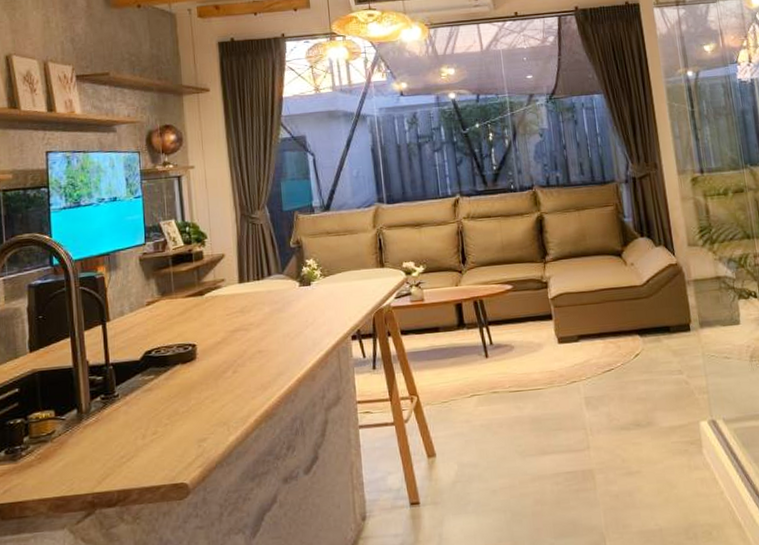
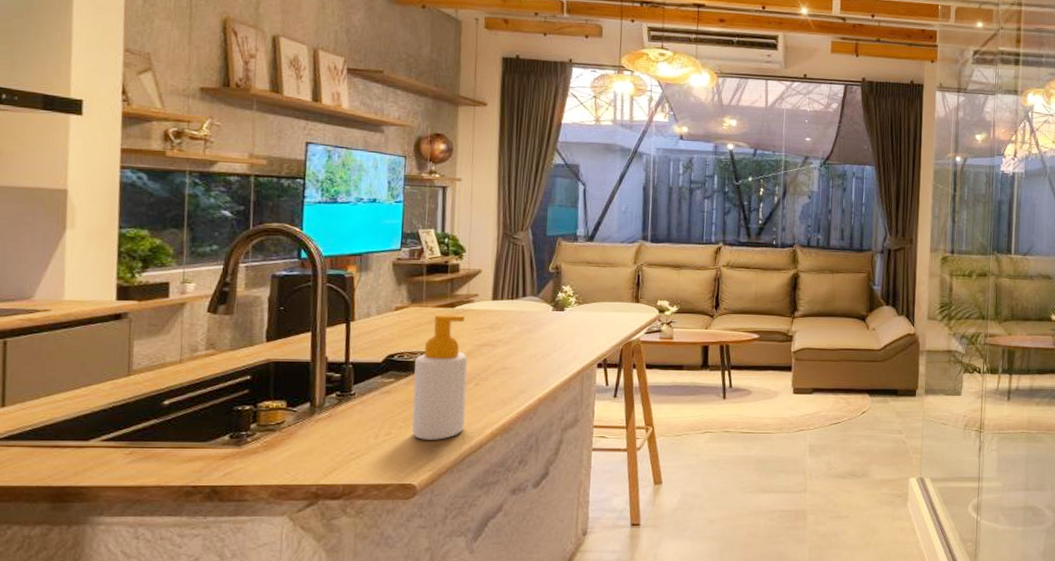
soap bottle: none [171,302,229,436] -> present [412,314,468,440]

